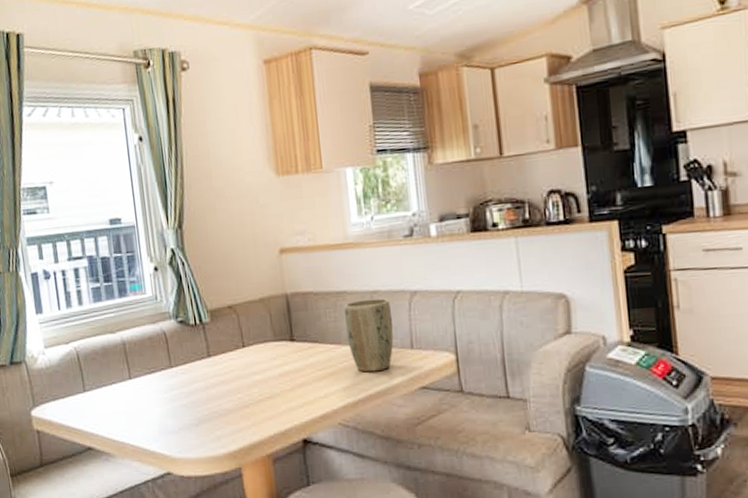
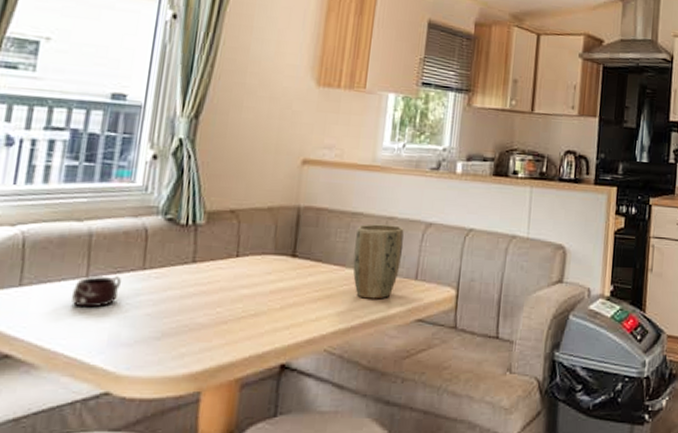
mug: none [122,375,157,405] -> present [71,276,122,308]

